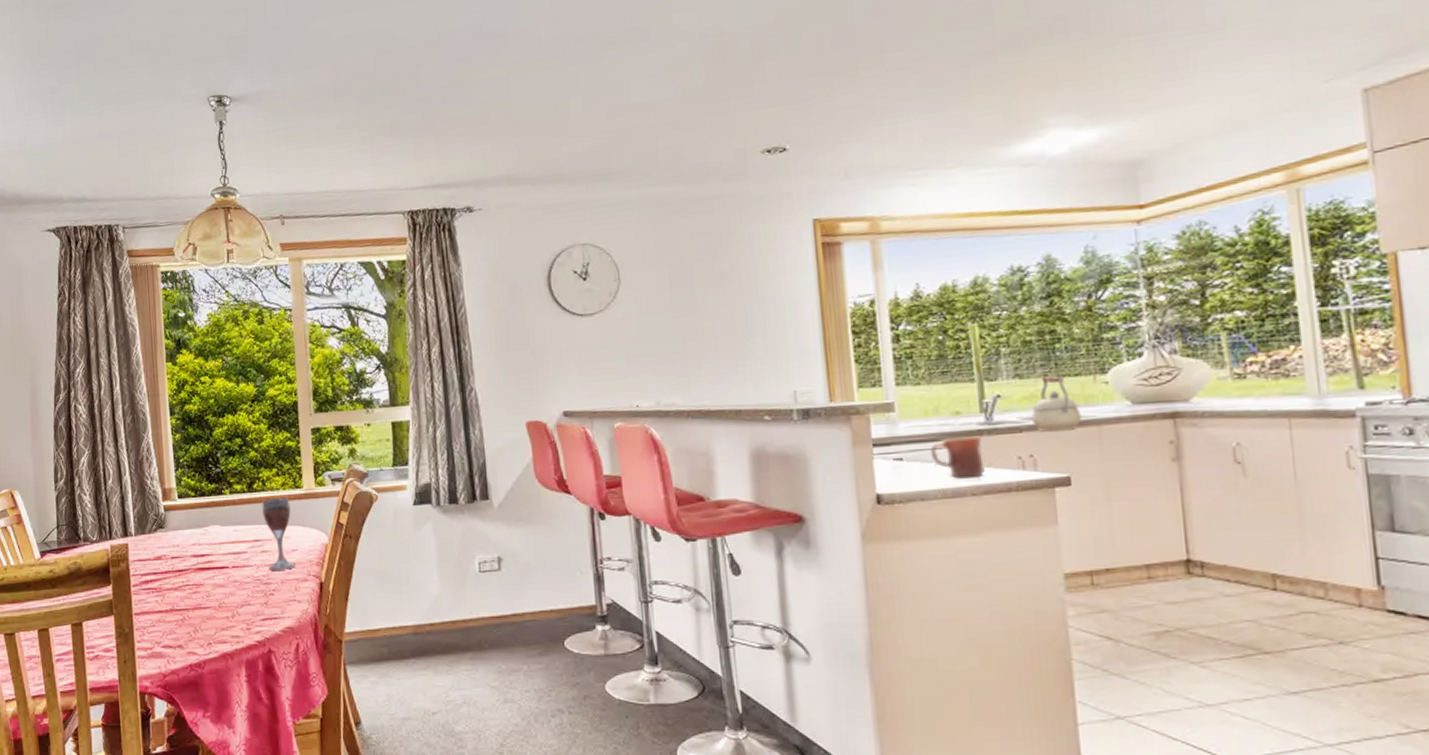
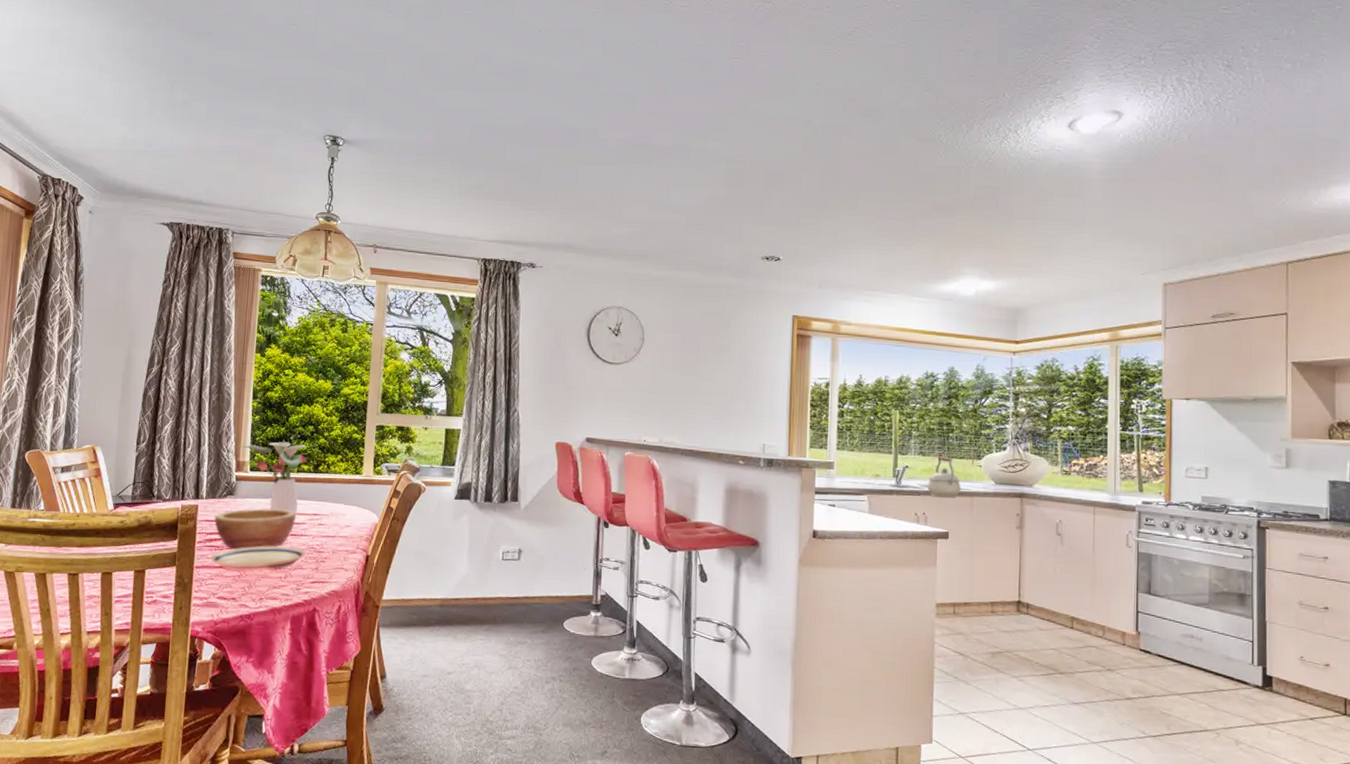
bowl: none [147,538,236,590] -> present [214,508,296,550]
plate: none [149,580,251,614] -> present [211,545,306,572]
flower arrangement: none [158,460,239,546] -> present [234,441,307,517]
cup: present [262,497,296,571] -> none [323,480,350,542]
mug: present [930,436,985,480] -> none [855,494,892,526]

